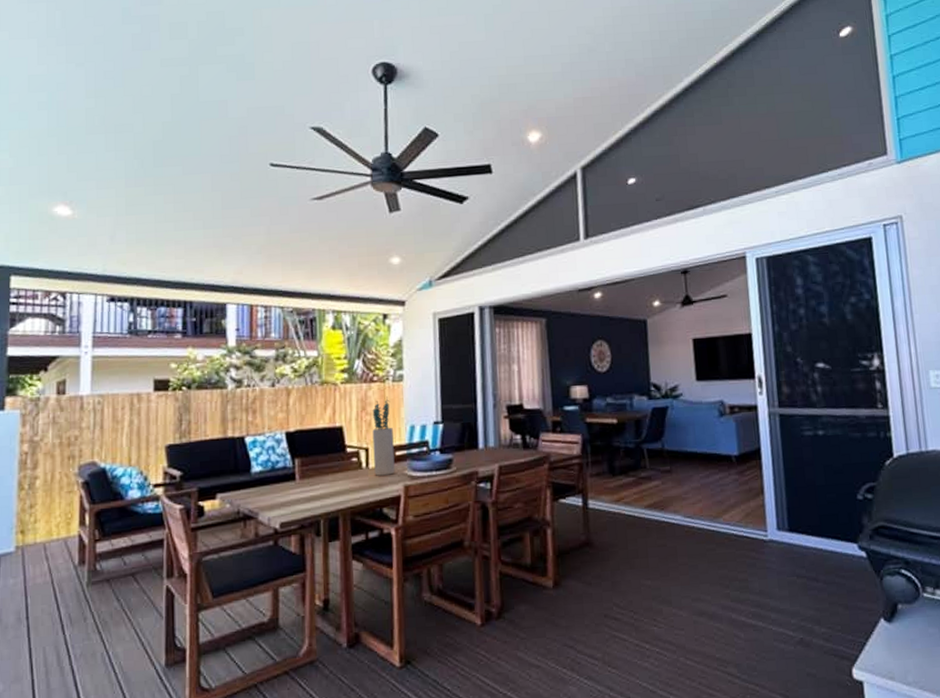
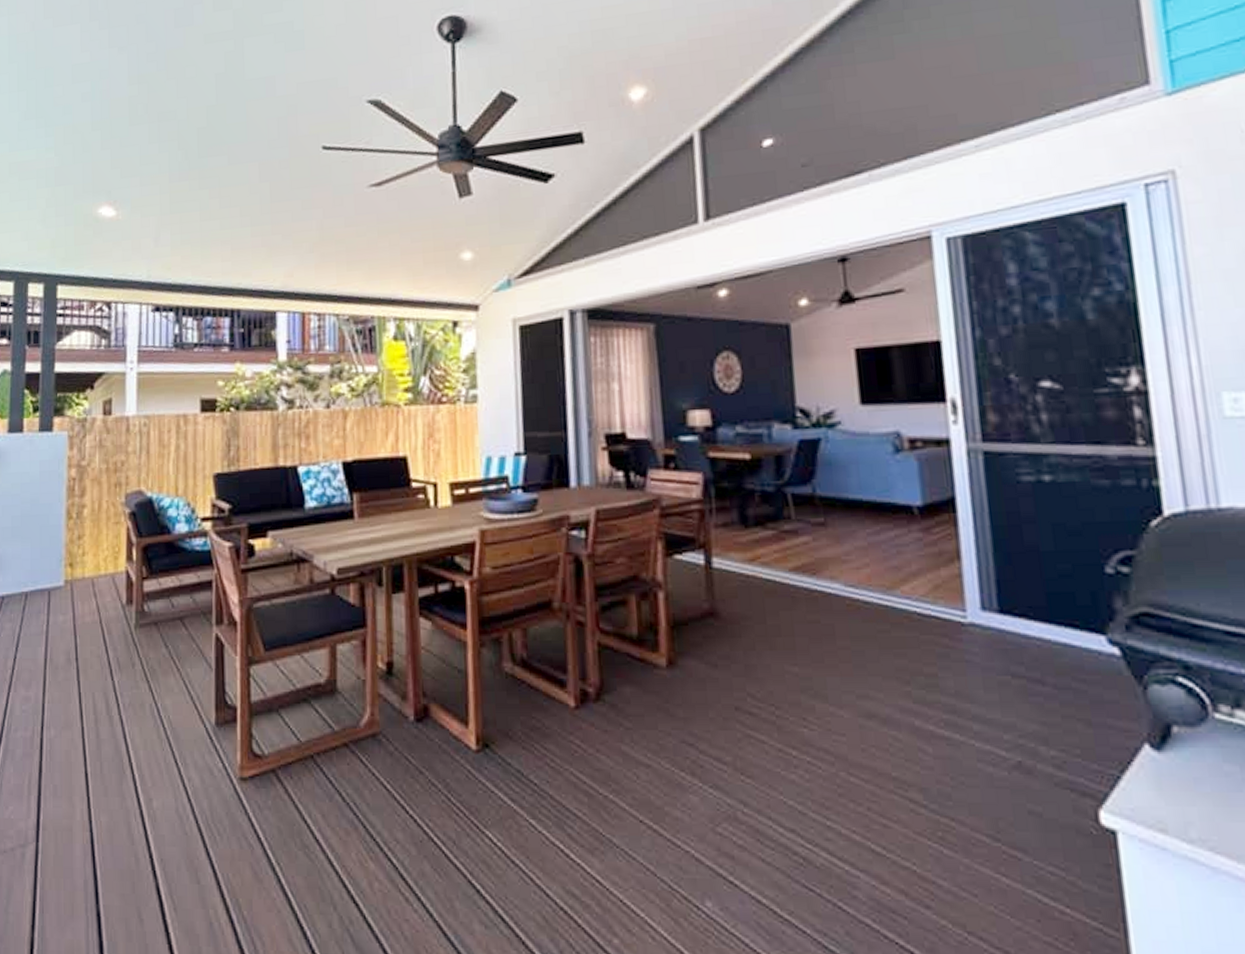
vase: present [372,396,395,476] -> none [441,421,469,517]

